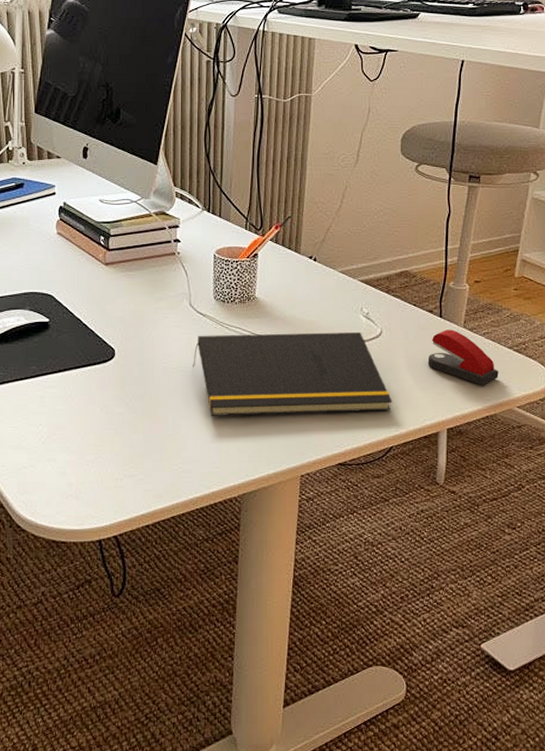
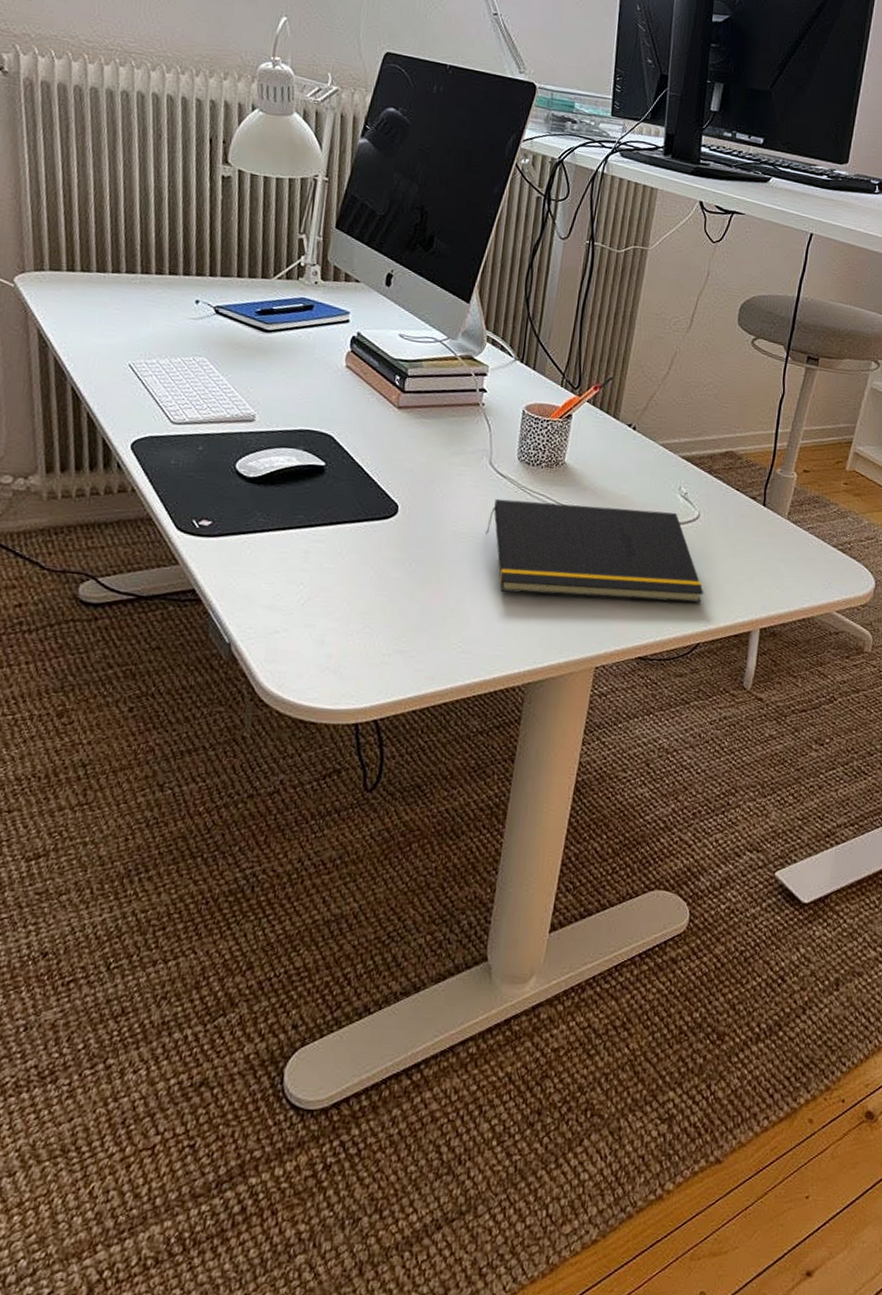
stapler: present [428,330,499,385] -> none [745,520,820,584]

